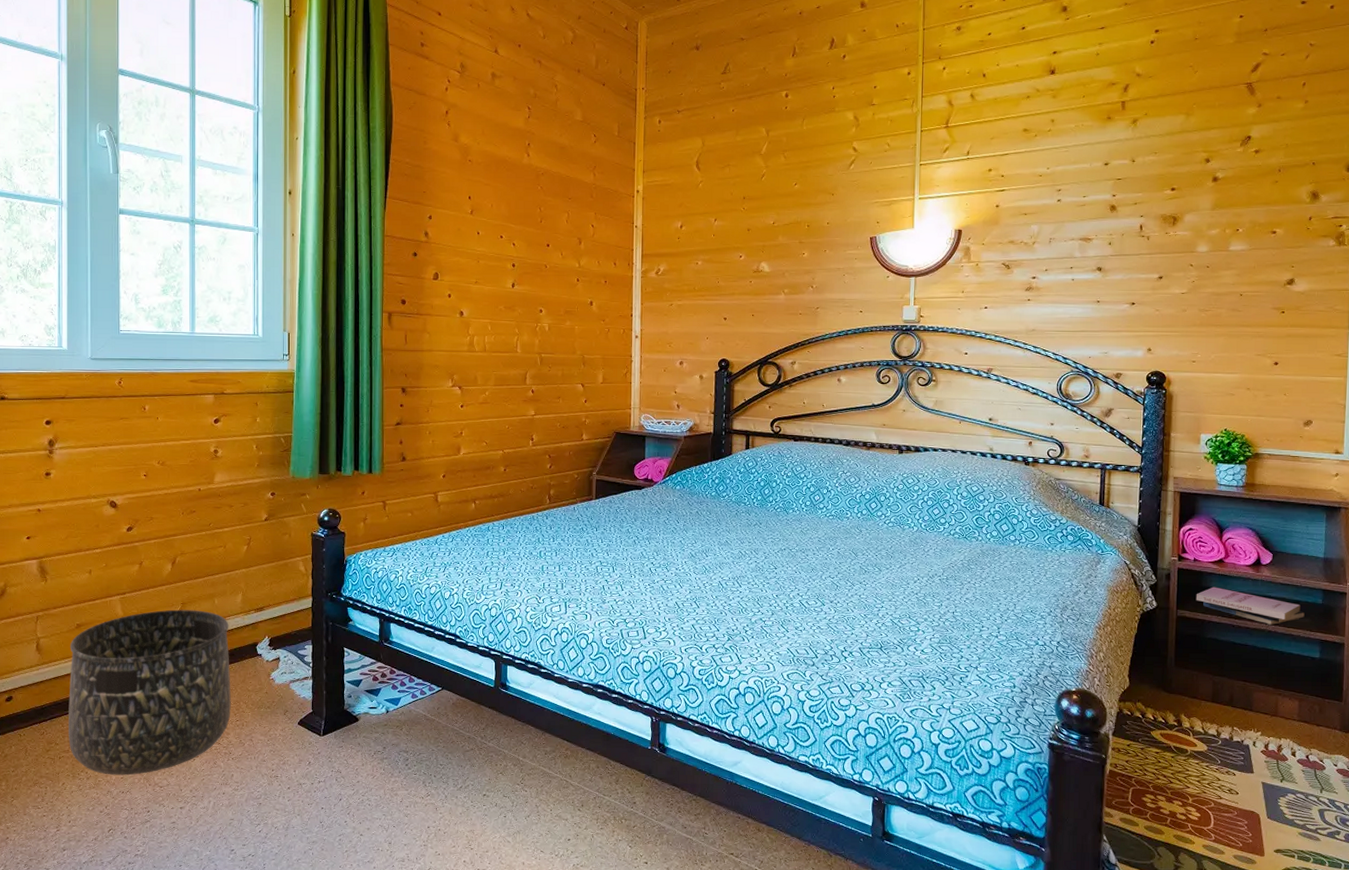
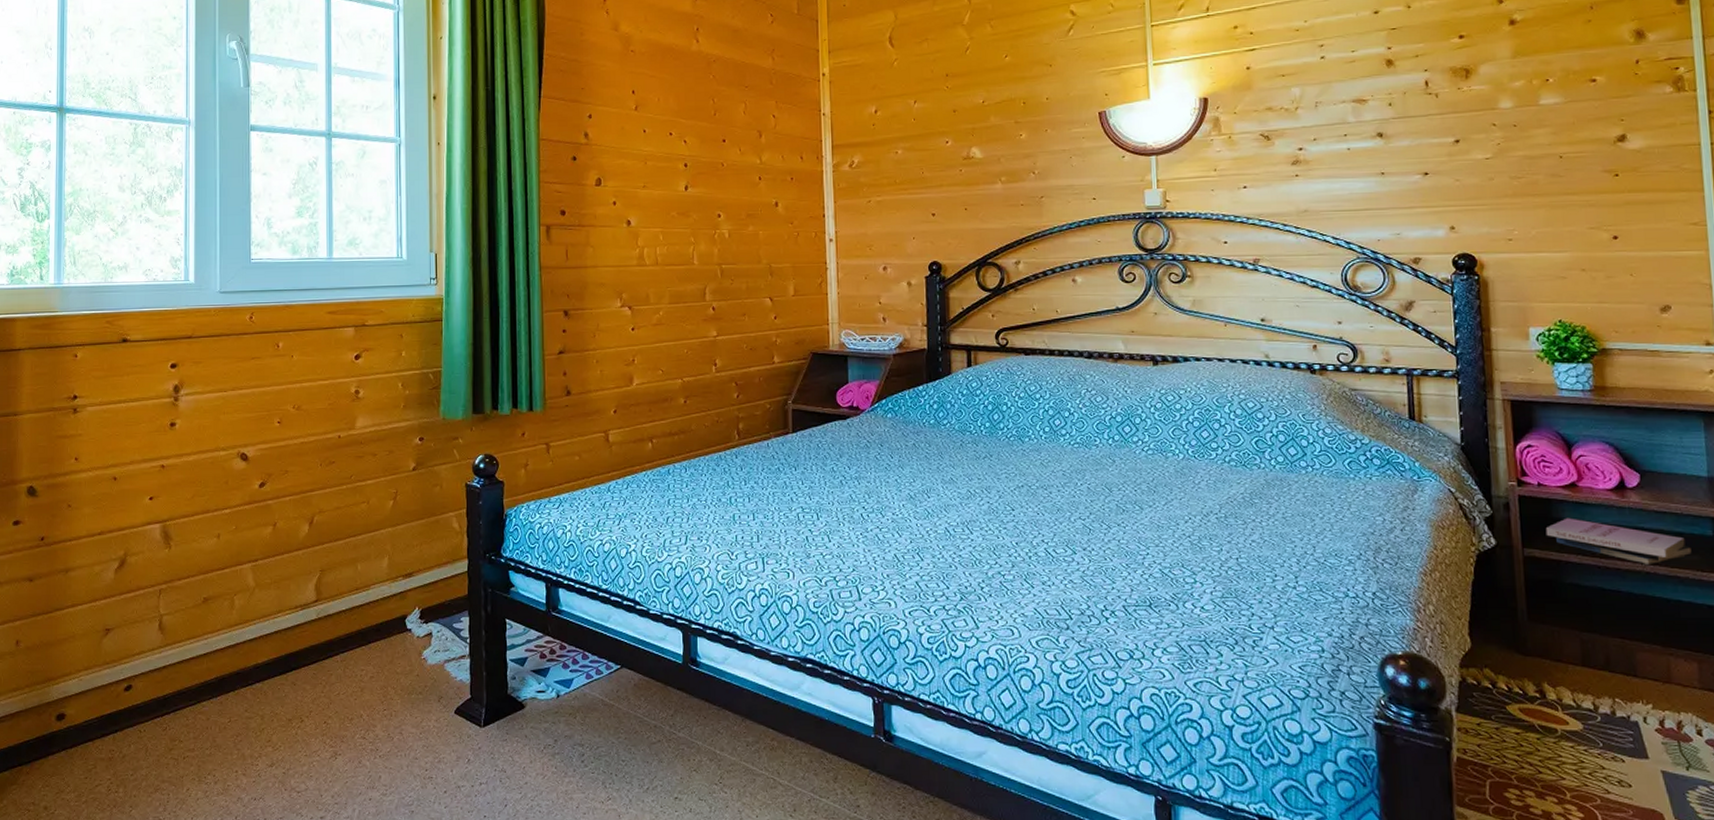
basket: present [69,609,231,776] -> none [194,578,377,779]

